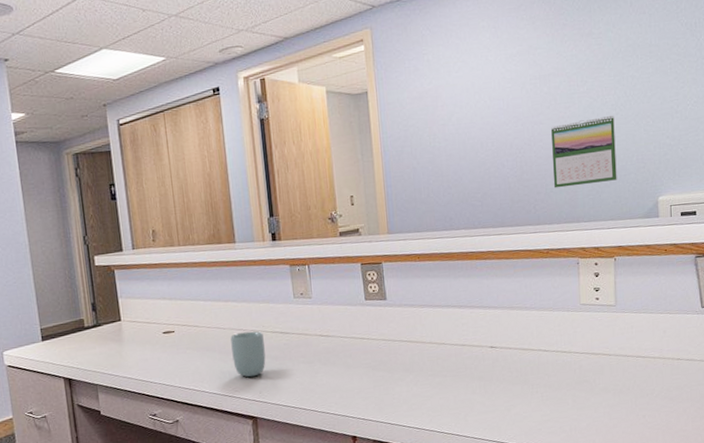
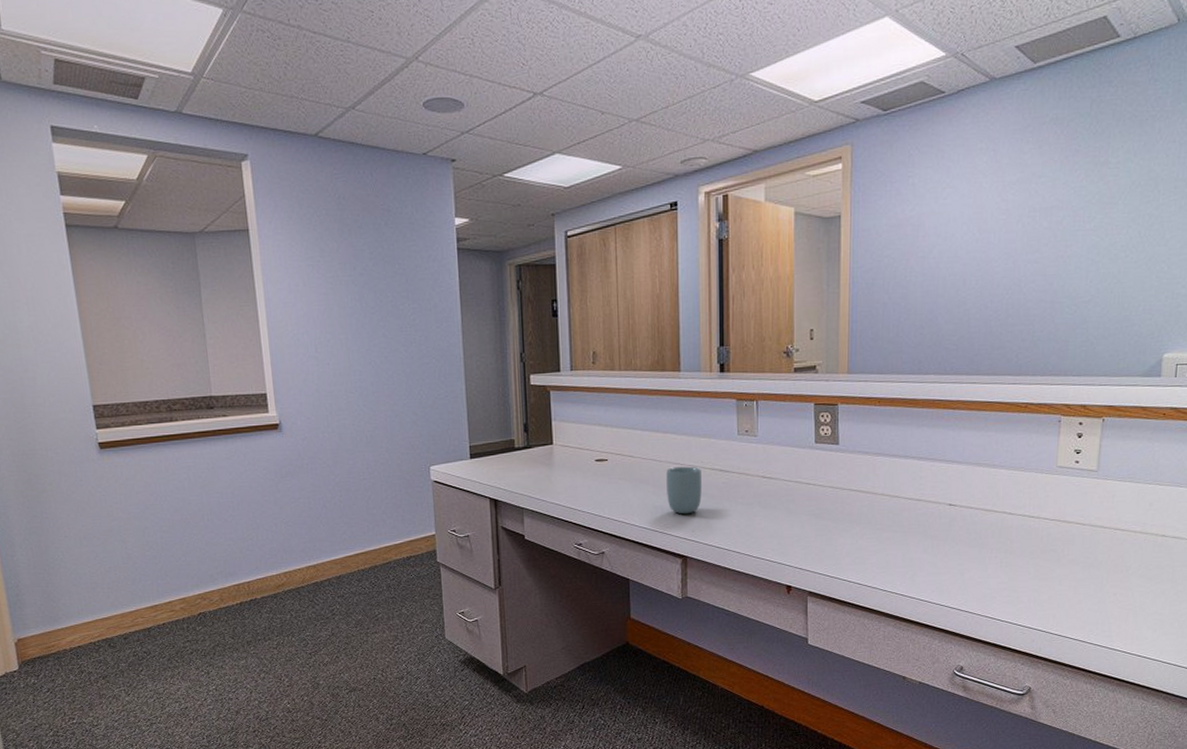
calendar: present [551,116,617,188] -> none [1043,258,1123,336]

